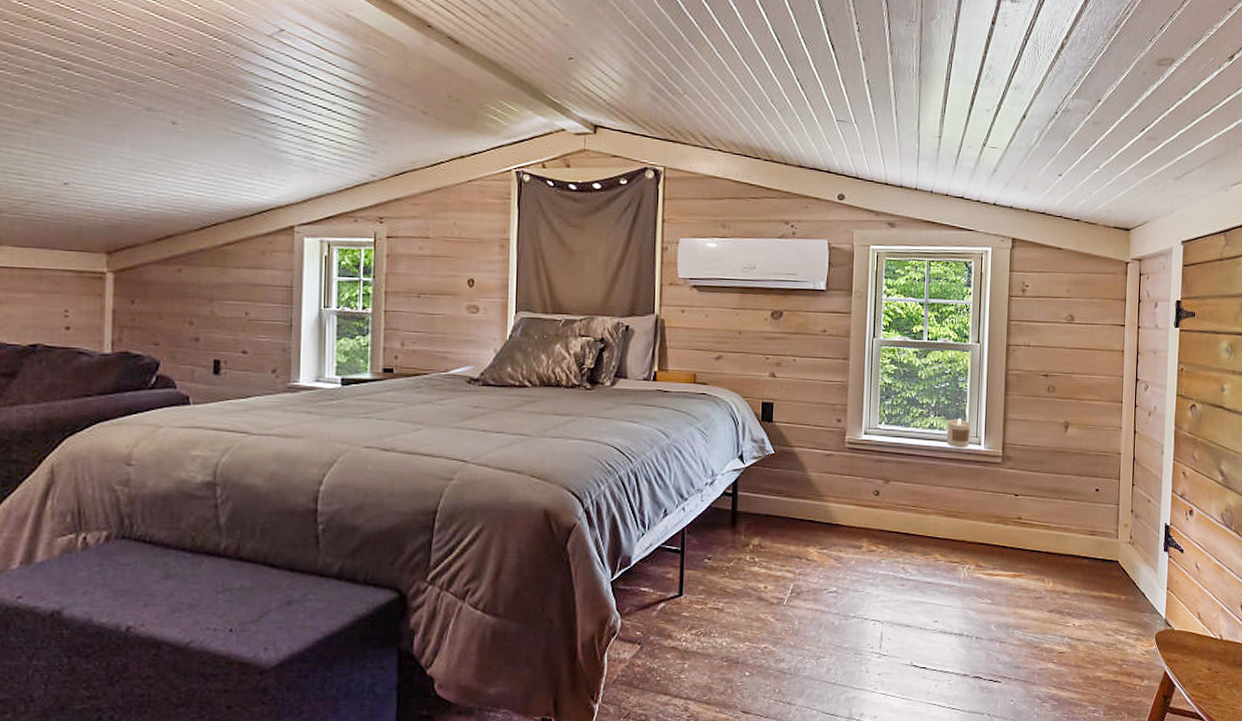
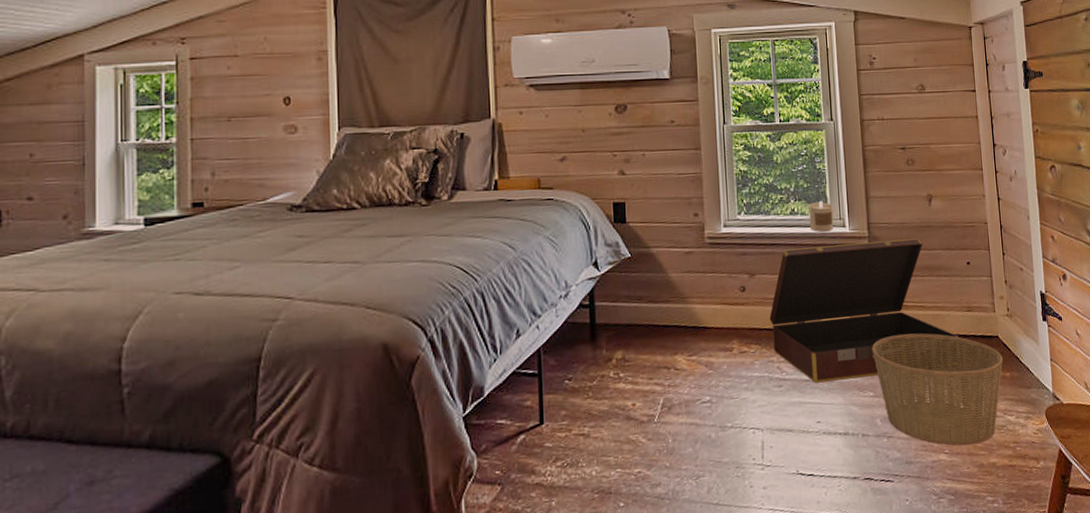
briefcase: none [899,461,1079,586] -> present [769,238,961,383]
basket: none [993,550,1121,658] -> present [871,333,1004,446]

